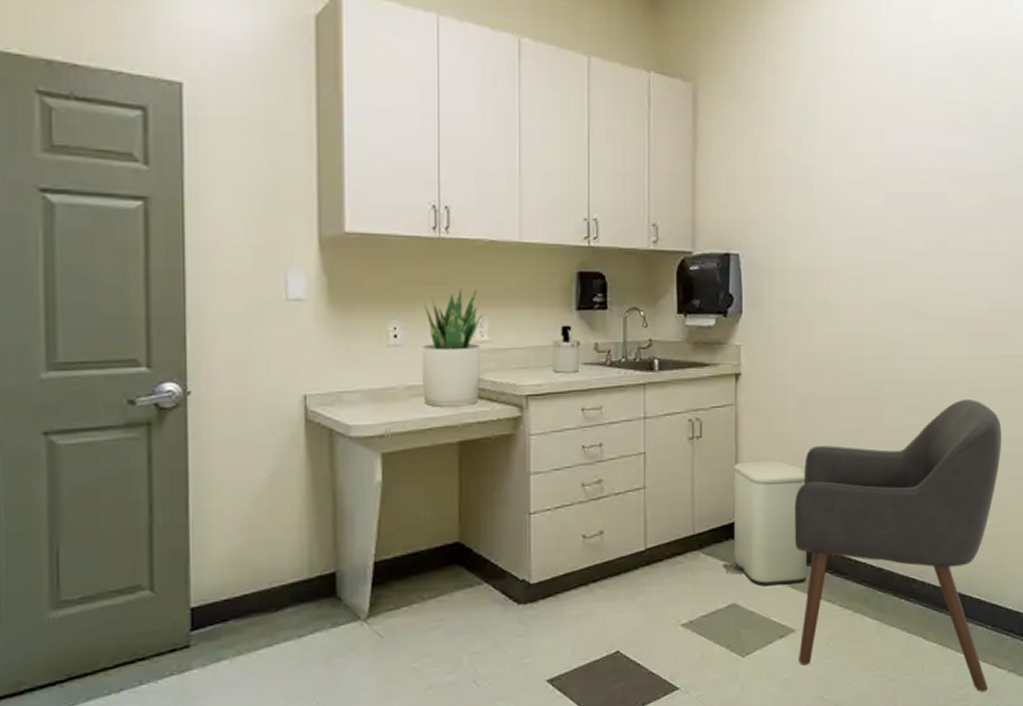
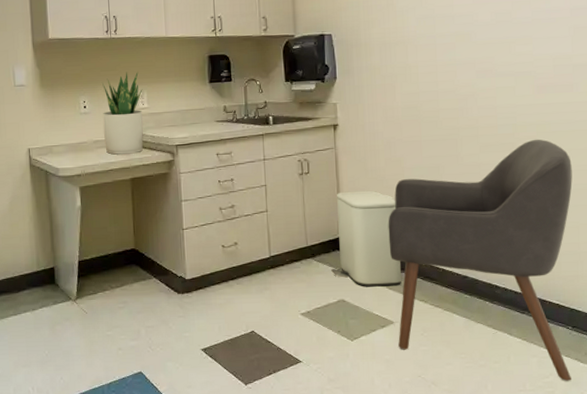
soap dispenser: present [552,325,580,373] -> none [192,94,214,129]

